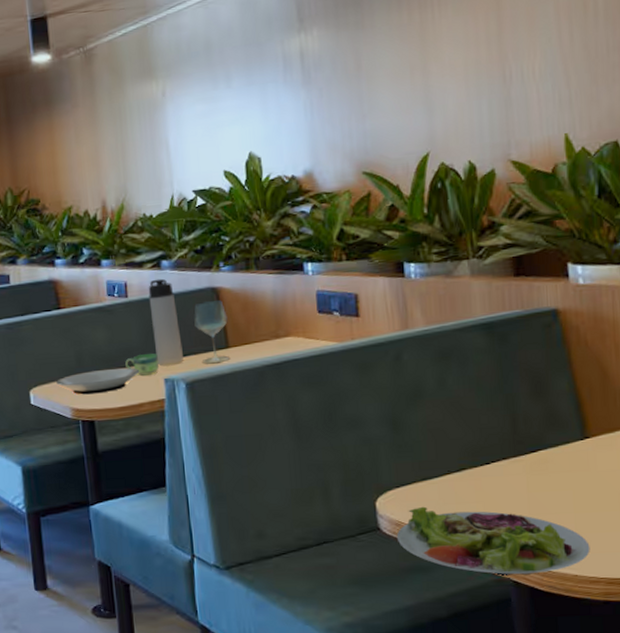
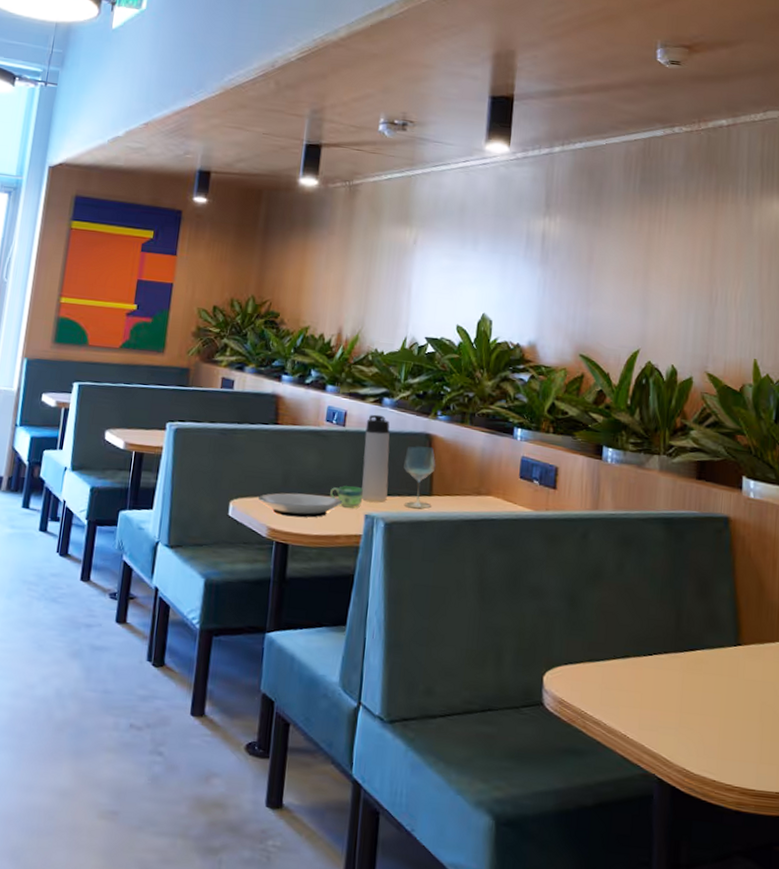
salad plate: present [396,506,590,576] -> none [557,687,730,773]

